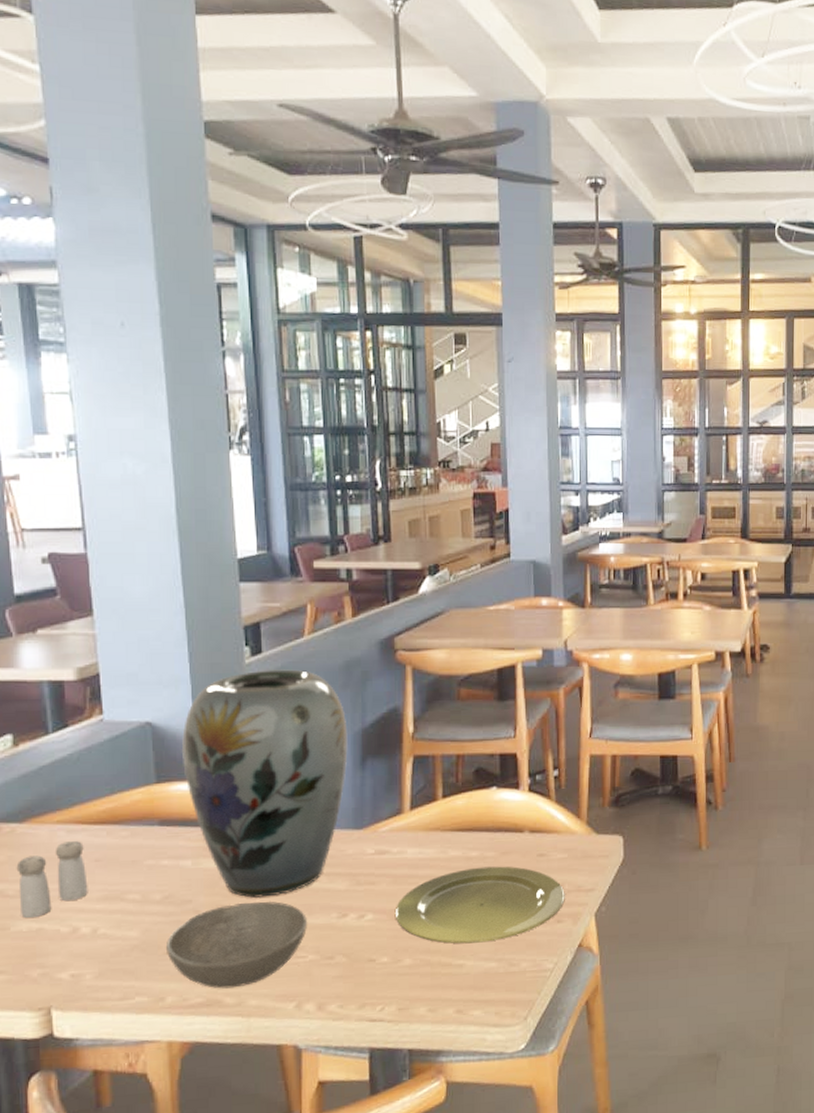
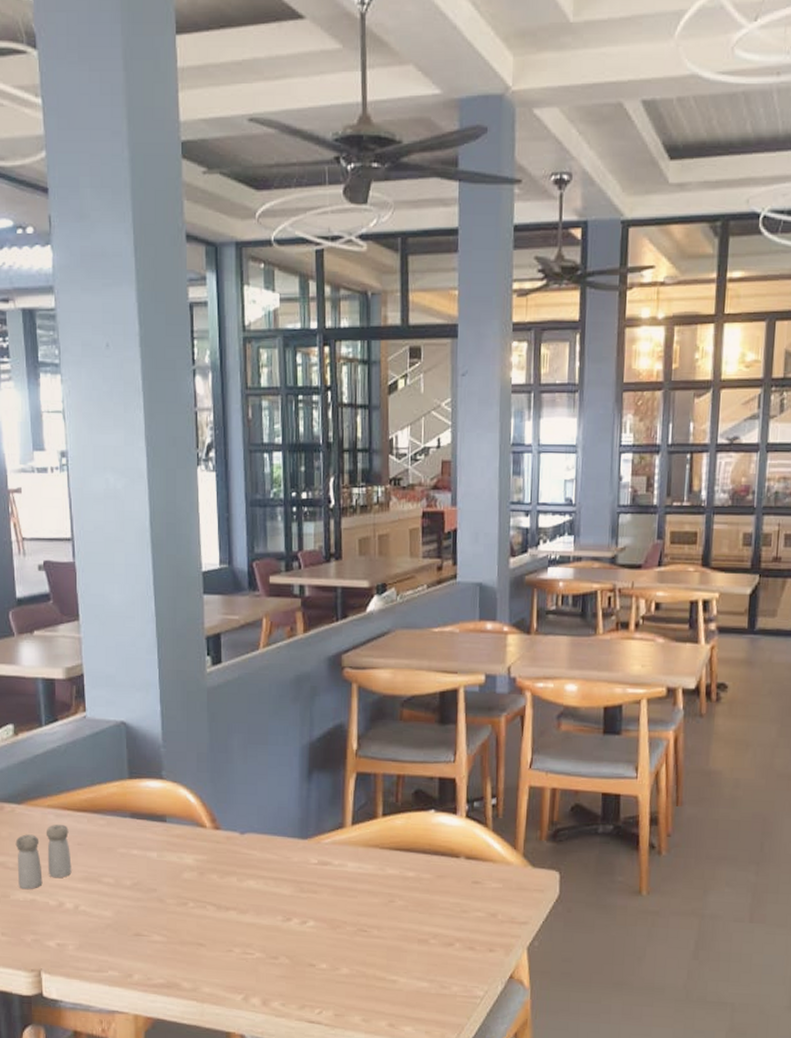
soup bowl: present [167,901,307,989] -> none [135,896,255,974]
vase: present [181,669,348,899] -> none [150,679,296,895]
plate: present [395,866,565,944] -> none [334,887,498,962]

